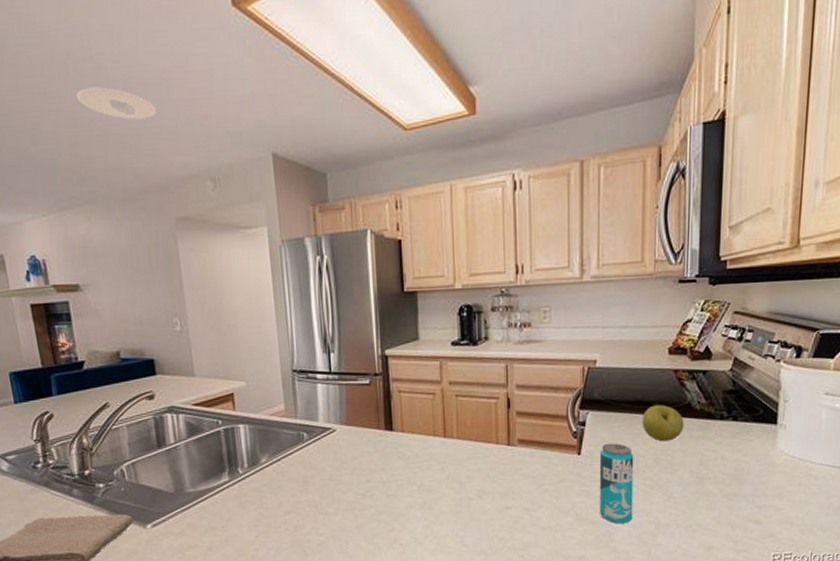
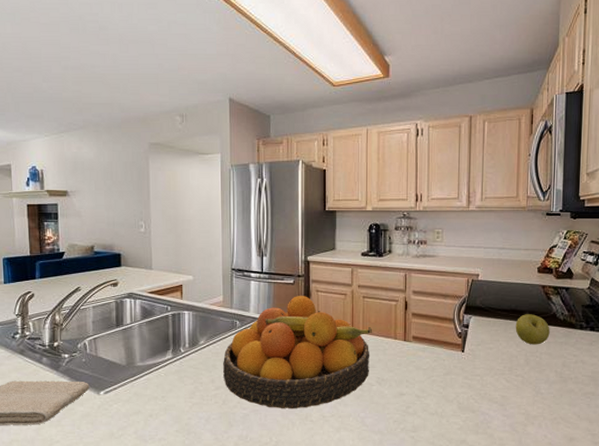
recessed light: present [76,87,157,121] -> none [82,42,143,68]
fruit bowl: none [291,398,470,532] -> present [223,296,373,408]
beverage can: present [599,443,634,524] -> none [479,344,508,414]

